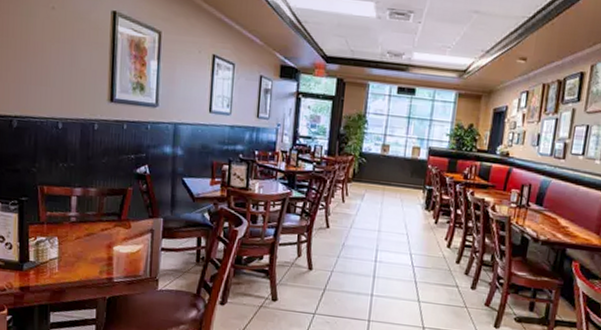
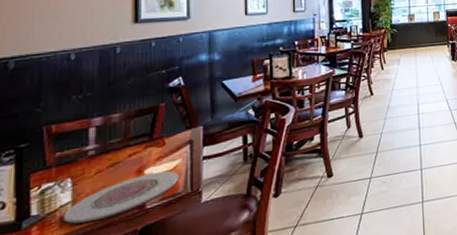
plate: none [52,250,140,280] -> present [64,170,179,224]

